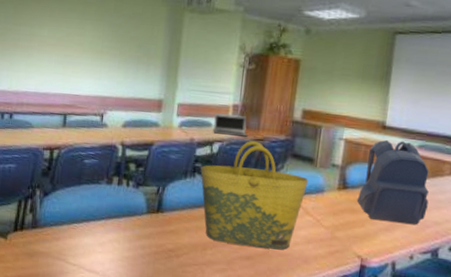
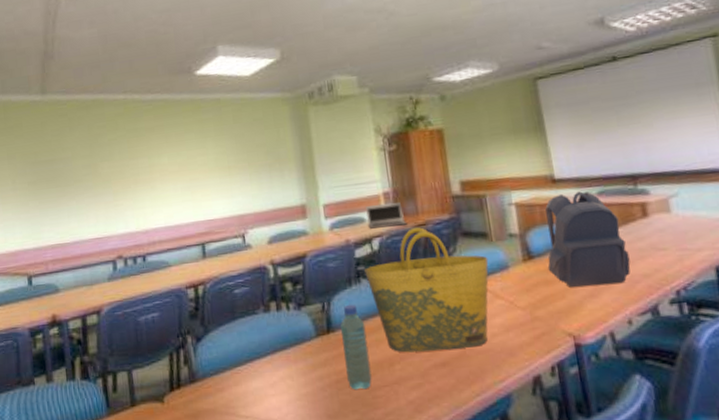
water bottle: none [165,192,191,264] -> present [340,304,372,390]

